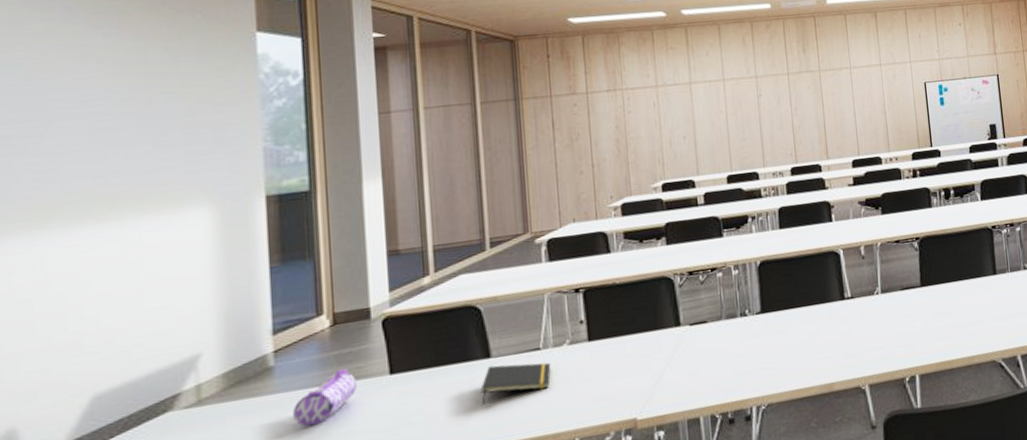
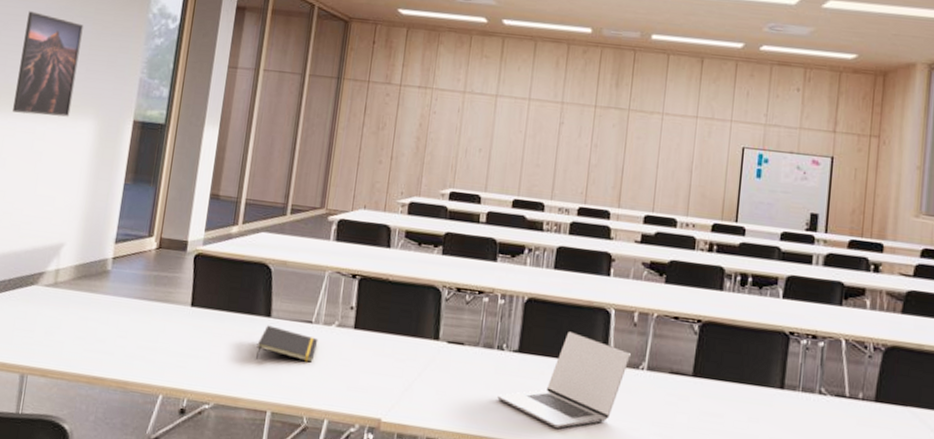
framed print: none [80,100,173,223] -> present [13,11,84,117]
pencil case: present [293,369,356,427] -> none [115,289,165,333]
laptop: none [750,280,865,370] -> present [497,331,631,429]

